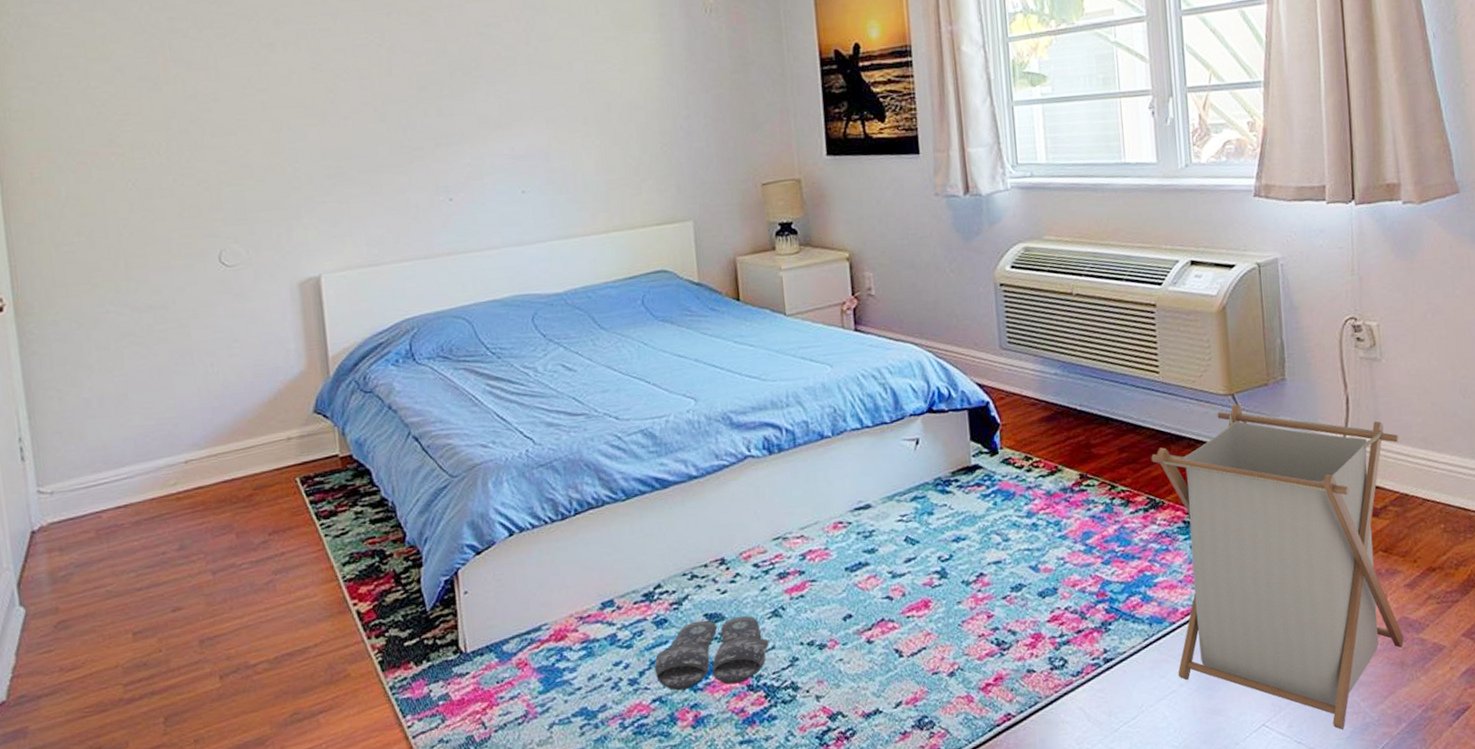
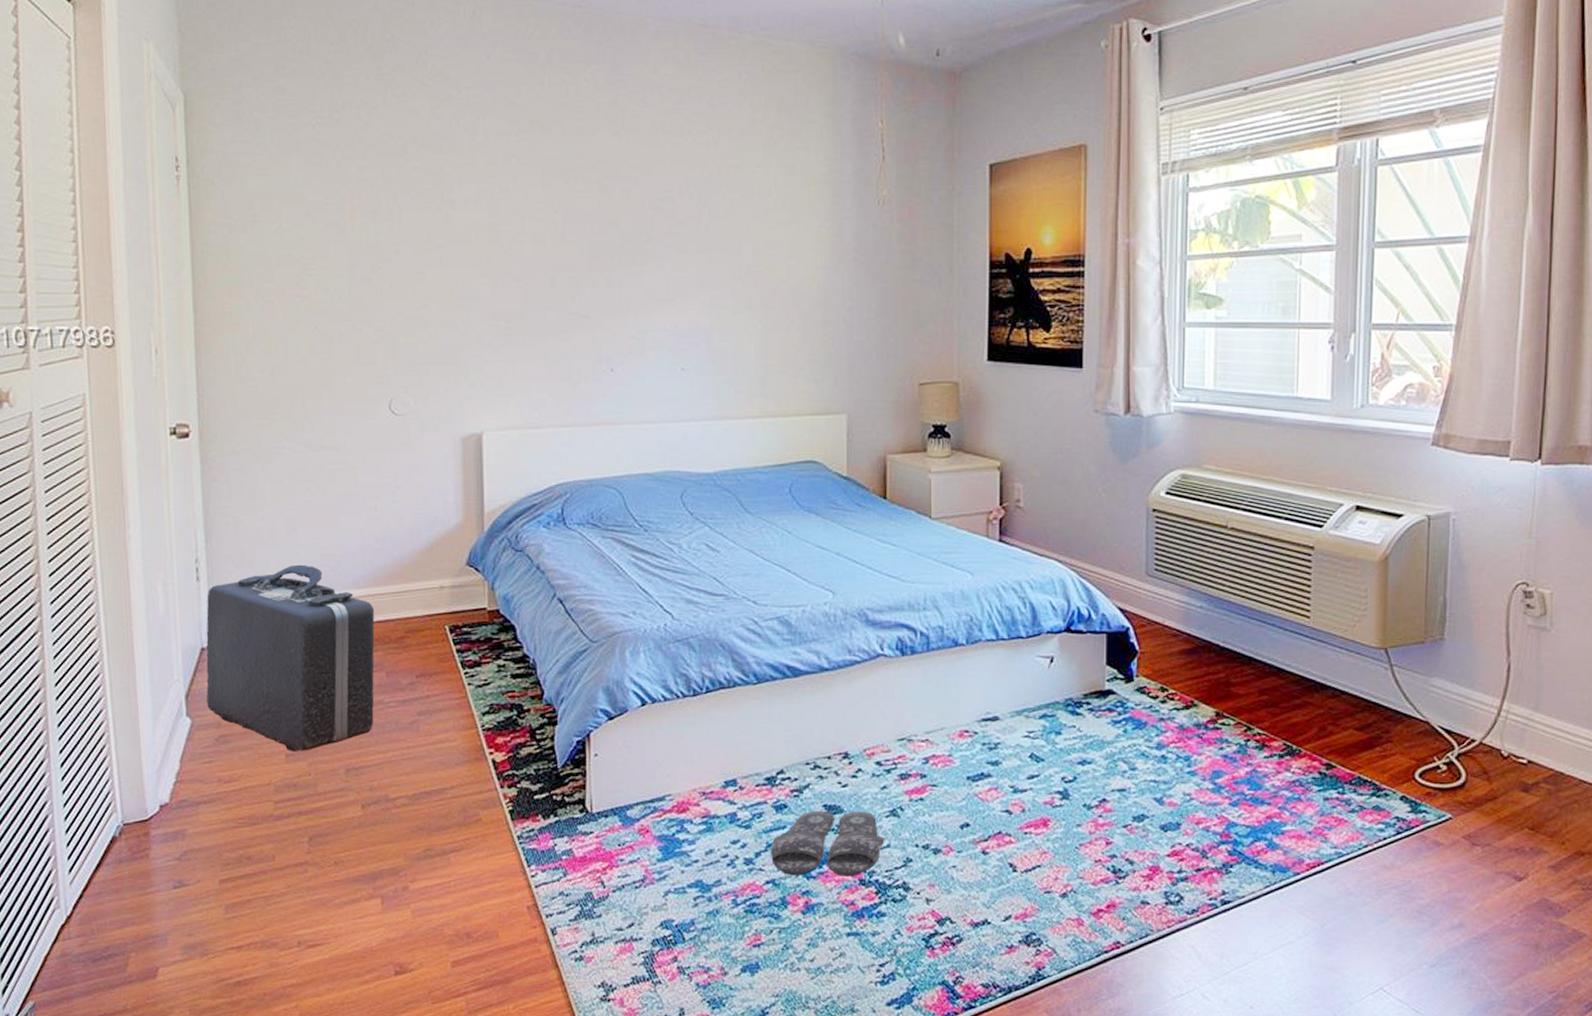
suitcase: none [33,431,227,630] -> present [206,564,375,752]
laundry basket: present [1151,404,1404,730] -> none [1292,659,1561,1004]

